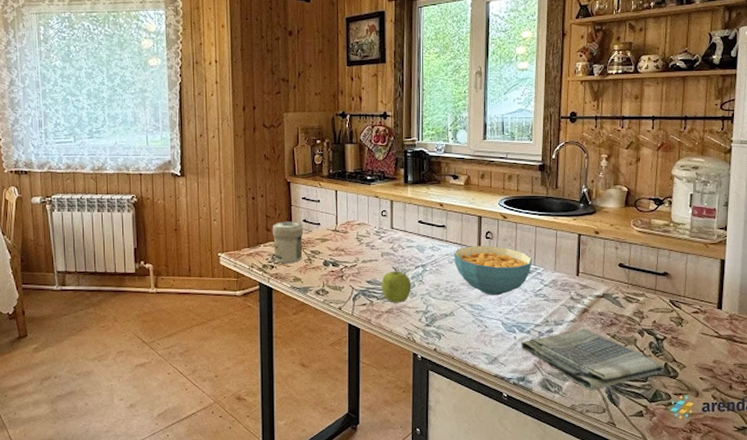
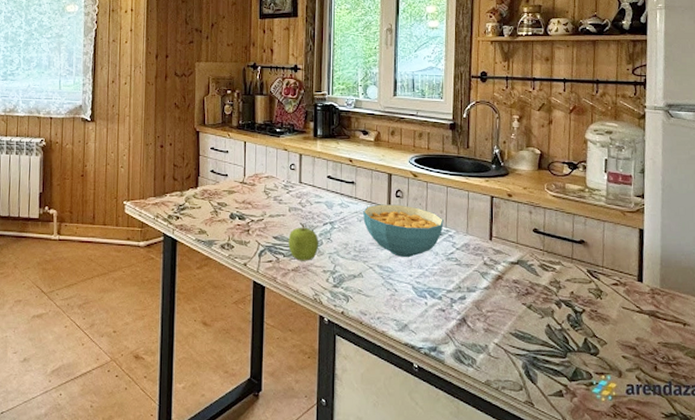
jar: present [272,221,304,264] -> none [179,171,211,215]
dish towel: present [520,328,665,391] -> none [431,296,585,365]

